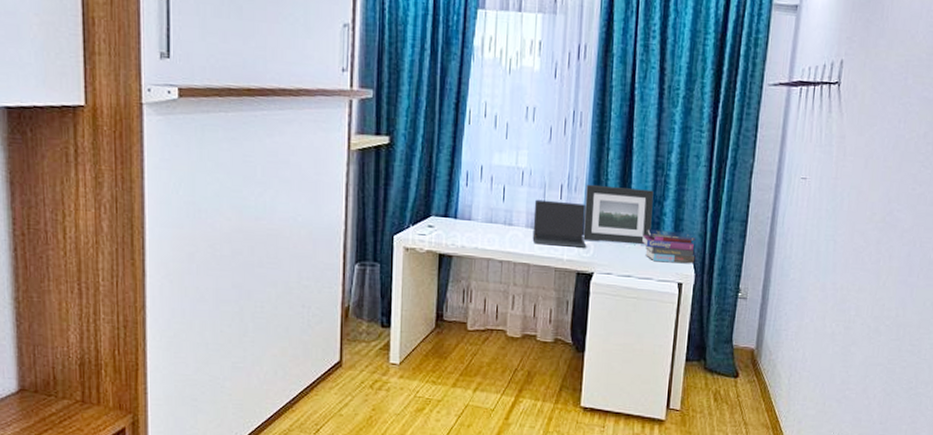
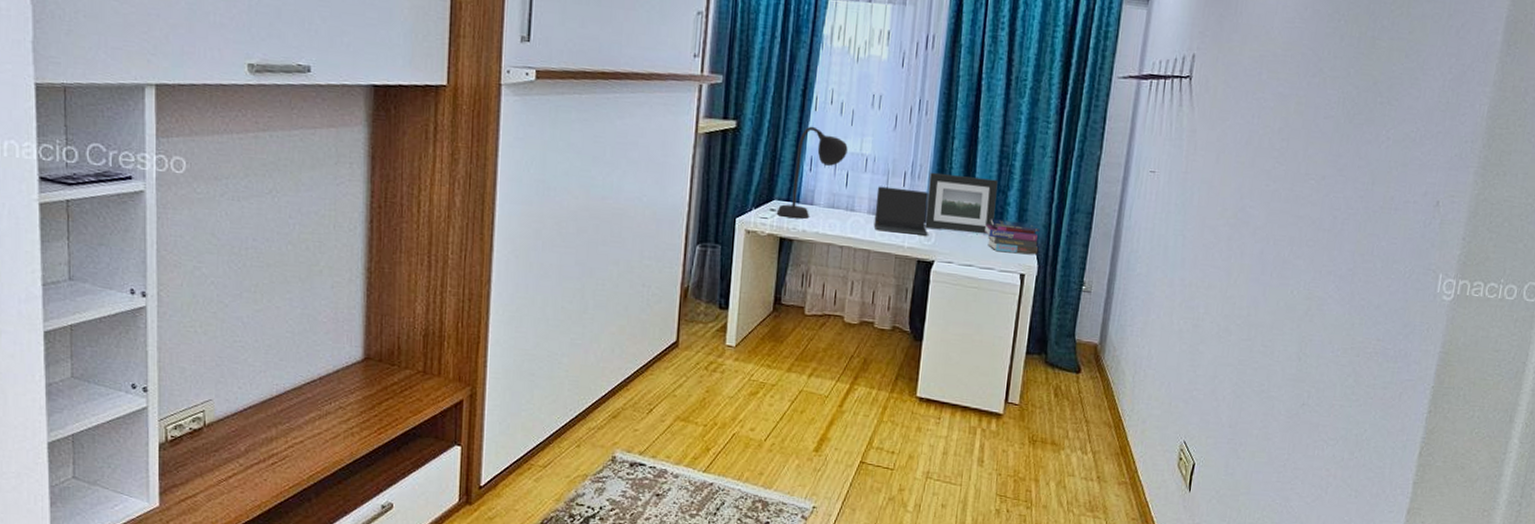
desk lamp: none [434,140,504,234] -> present [776,126,848,219]

